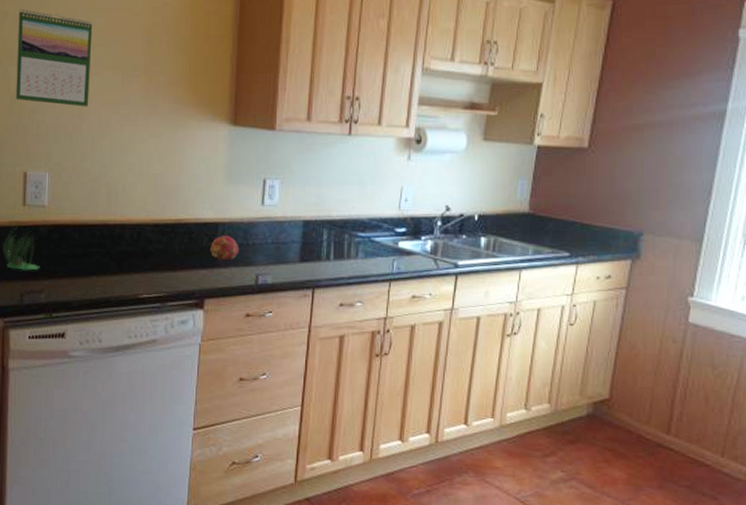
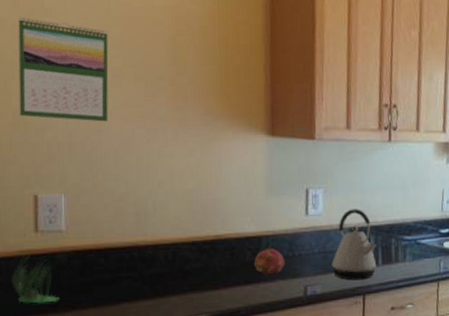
kettle: none [283,201,329,274] -> present [331,209,377,281]

